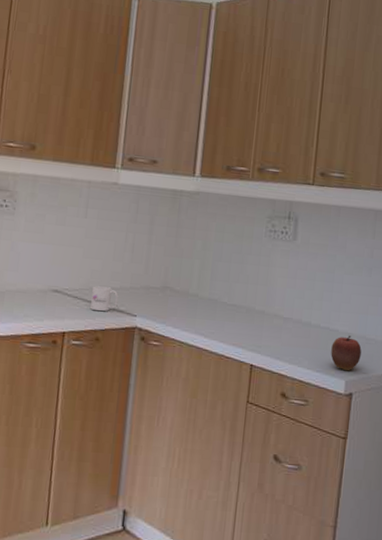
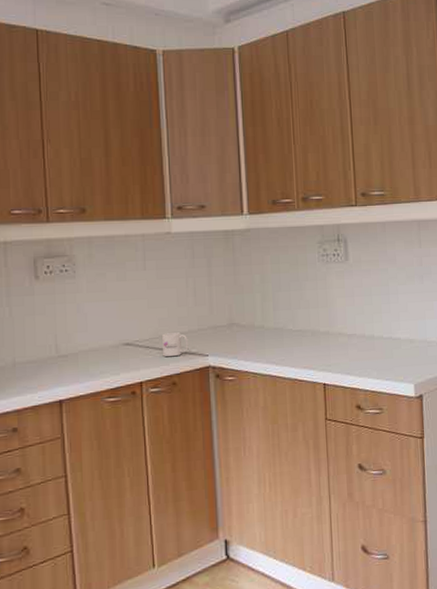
apple: present [331,335,362,370] -> none [396,341,425,374]

